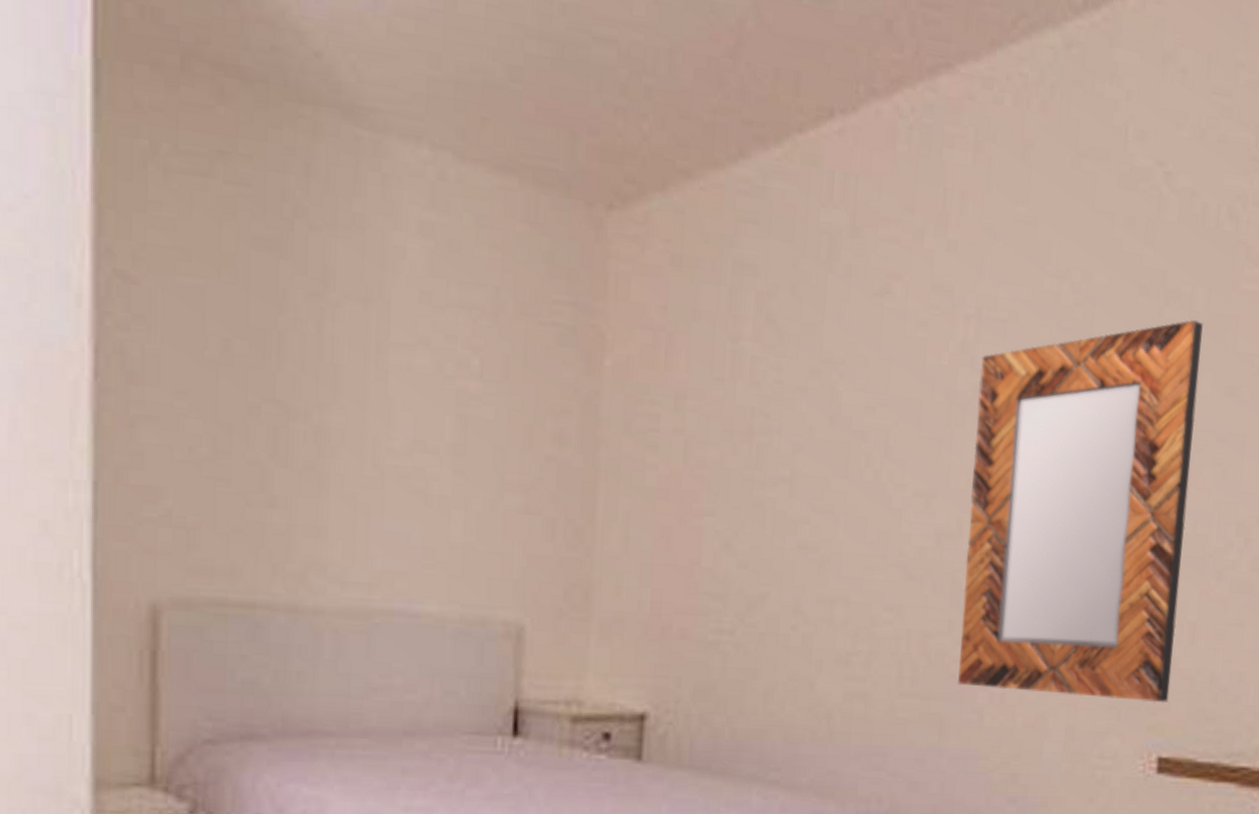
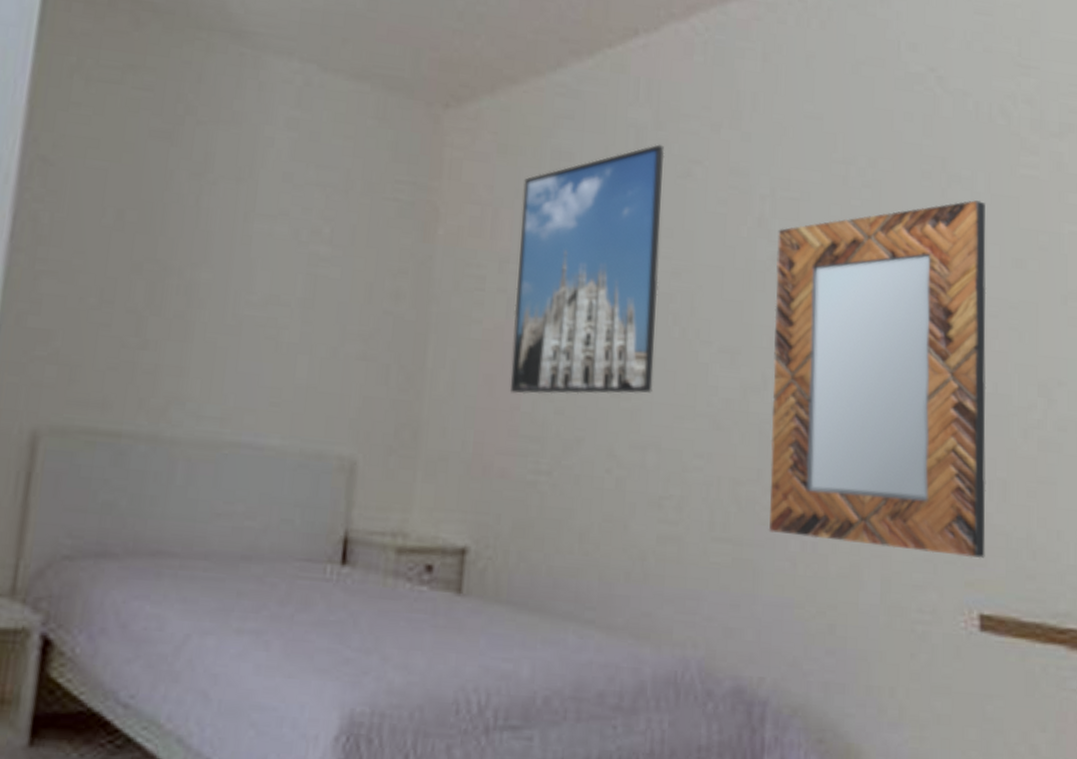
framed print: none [688,255,861,548] -> present [509,144,665,394]

